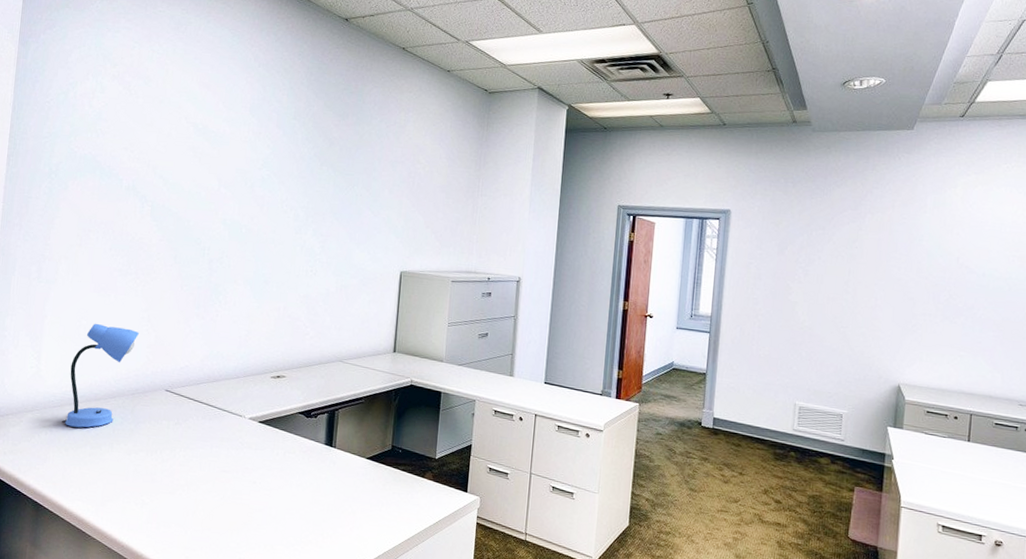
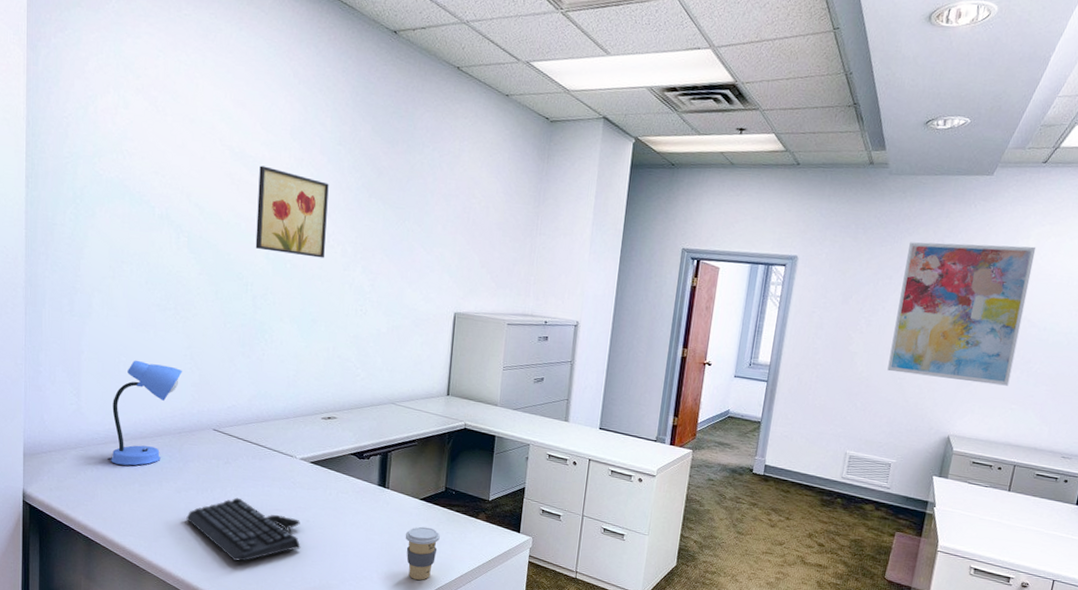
keyboard: none [134,459,247,526] -> present [186,497,301,562]
wall art: none [213,139,284,223] -> present [255,165,329,258]
coffee cup: none [351,487,387,544] -> present [405,526,440,580]
wall art: none [829,193,965,333] -> present [887,242,1036,386]

